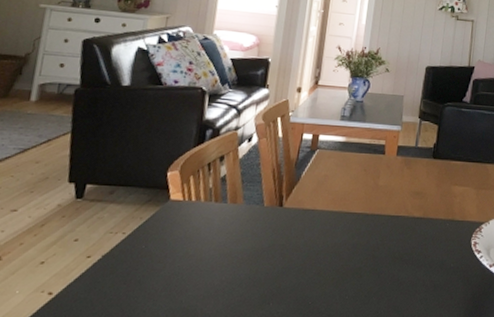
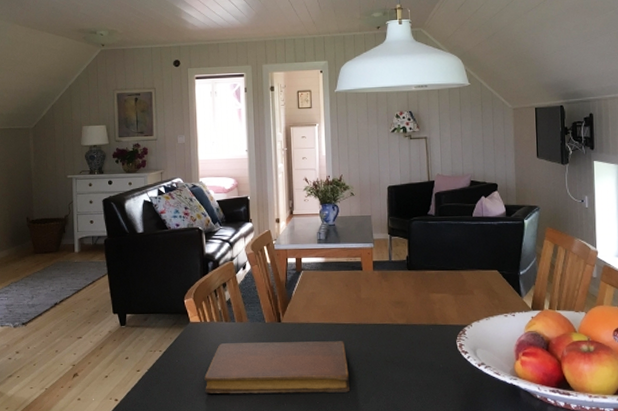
notebook: none [173,227,353,292] -> present [204,341,351,394]

